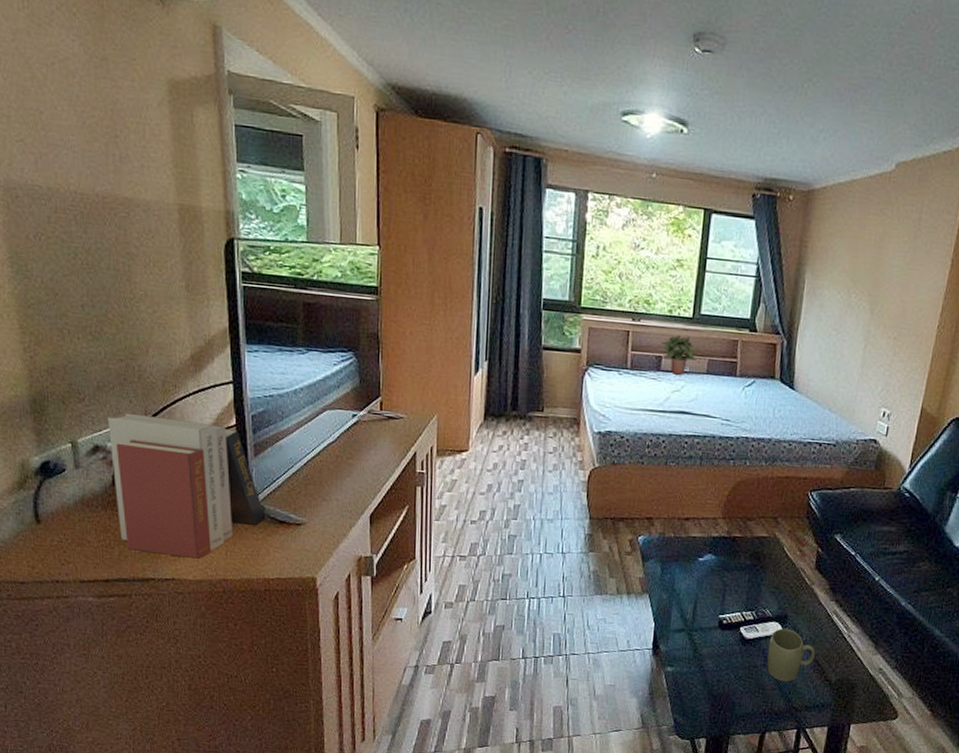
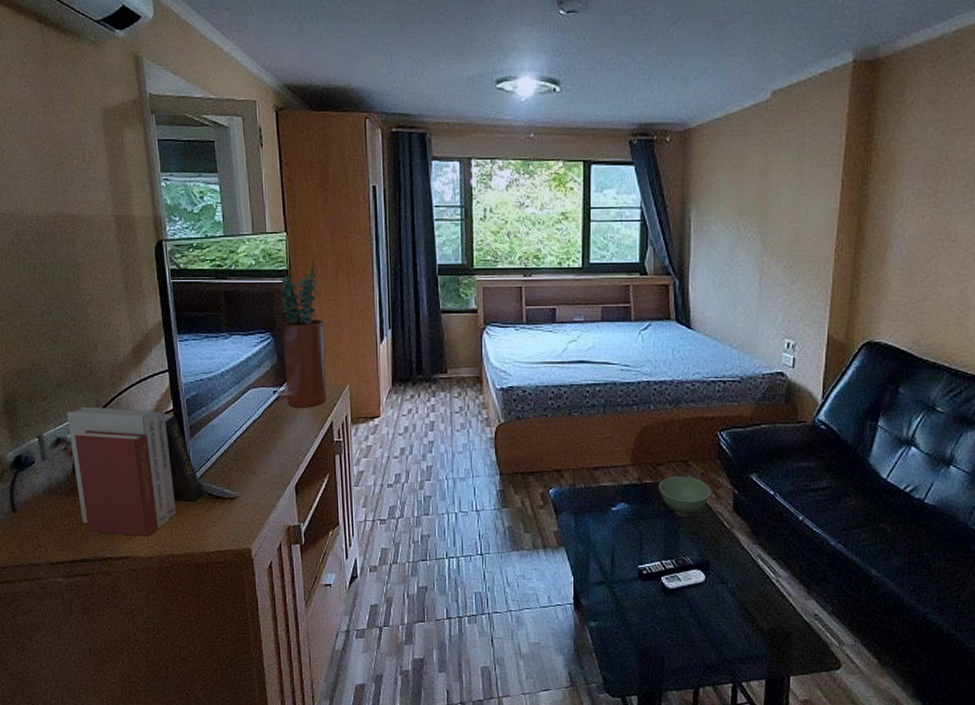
vase: none [366,280,414,436] -> present [281,261,326,408]
potted plant: present [662,335,700,375] -> none [555,286,592,325]
bowl: none [746,532,797,572] -> present [658,476,711,518]
mug: present [766,628,815,682] -> none [692,576,743,633]

